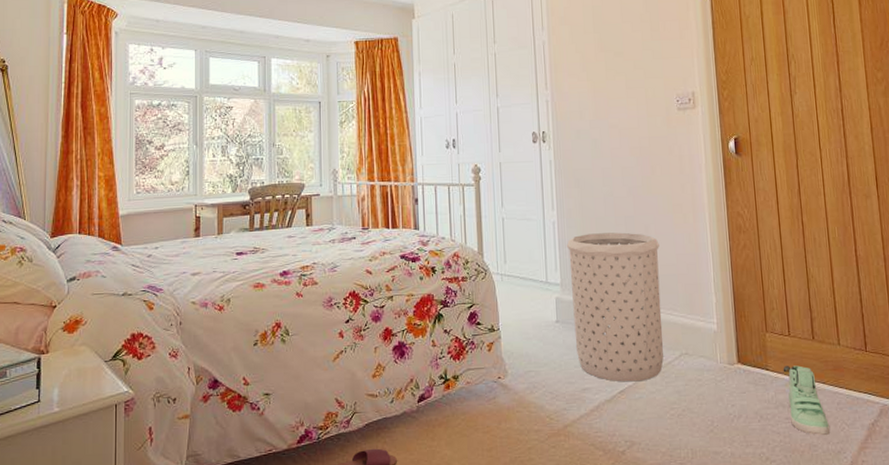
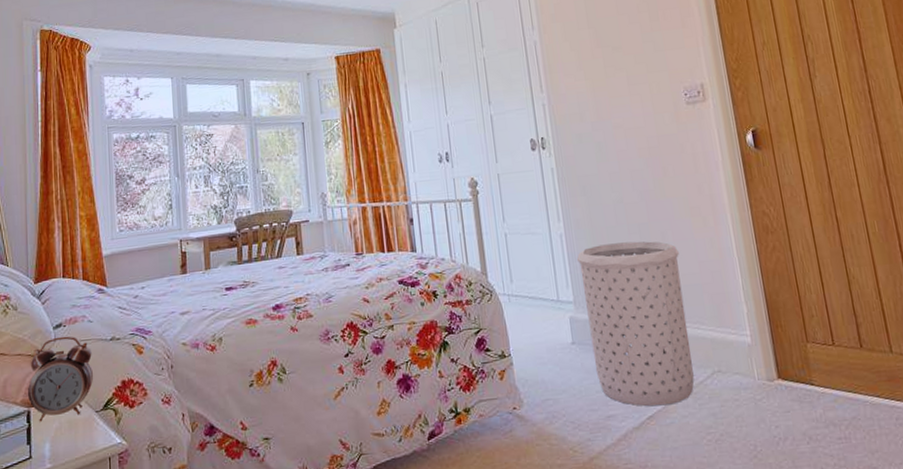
alarm clock: none [39,289,105,368] -> present [28,336,94,422]
sneaker: present [783,365,831,436] -> none [829,378,891,457]

